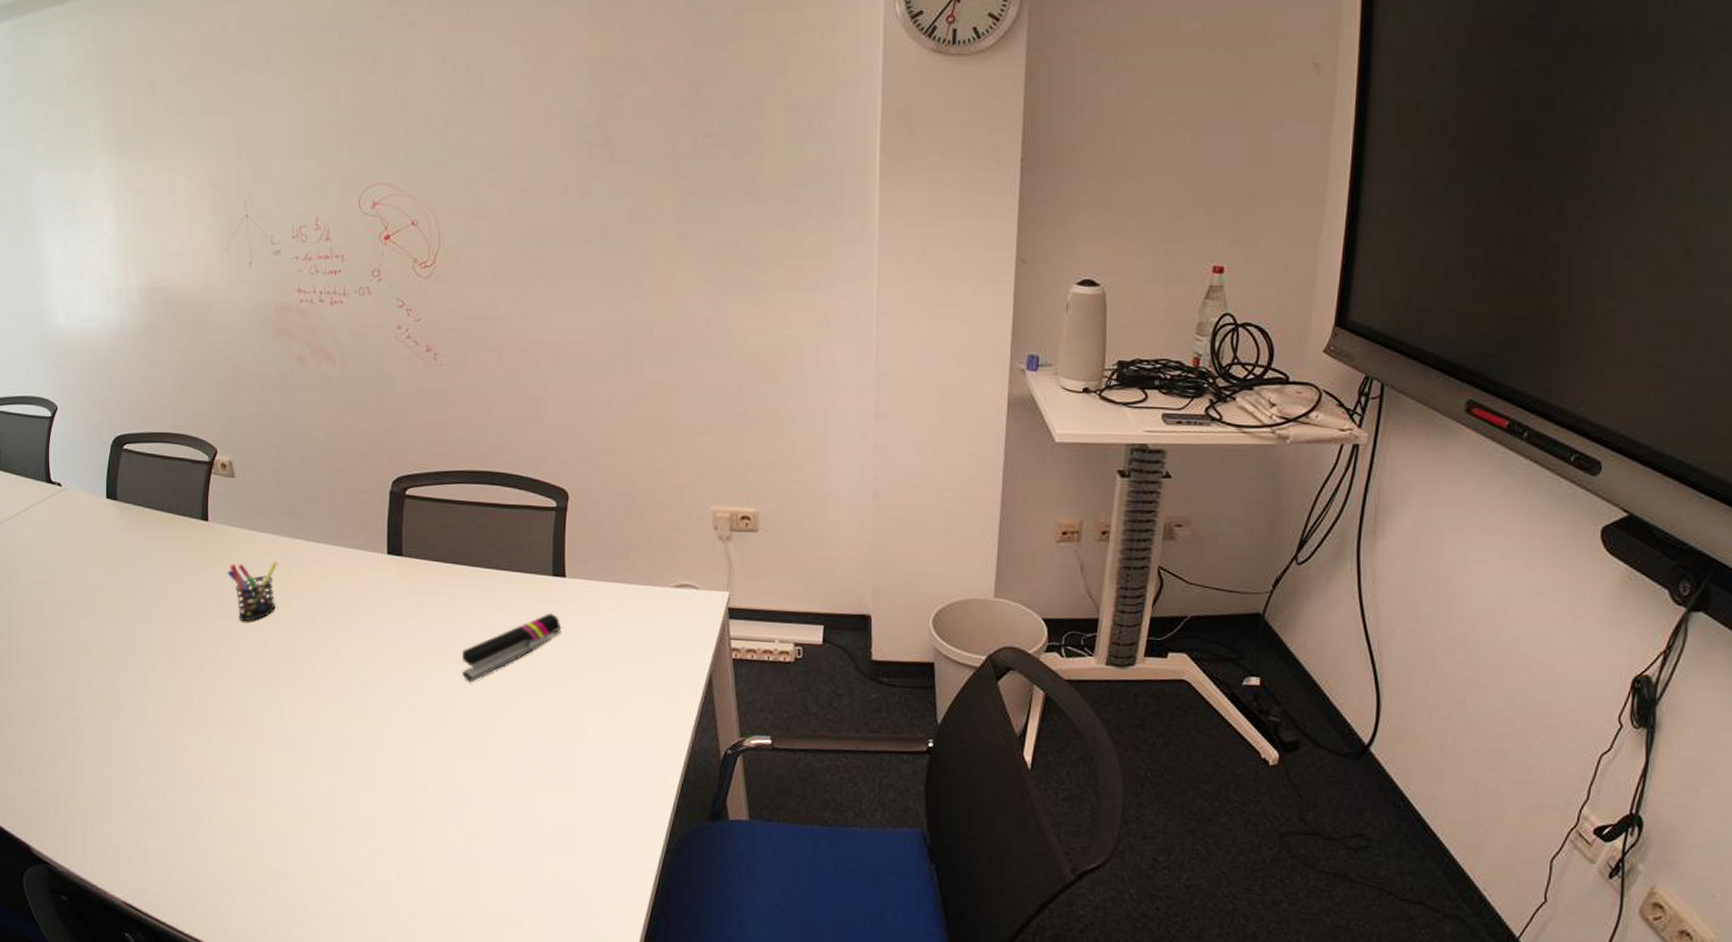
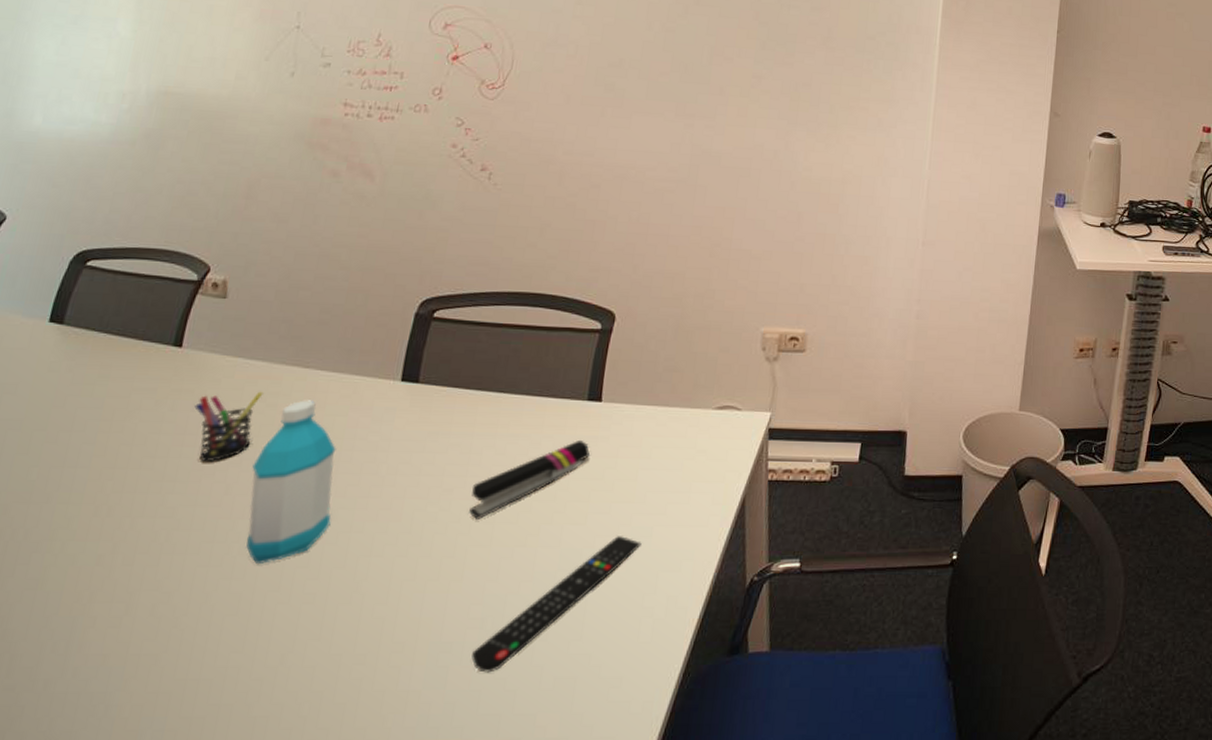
water bottle: none [281,569,350,711] -> present [246,400,336,565]
remote control: none [483,704,618,817] -> present [471,536,642,673]

